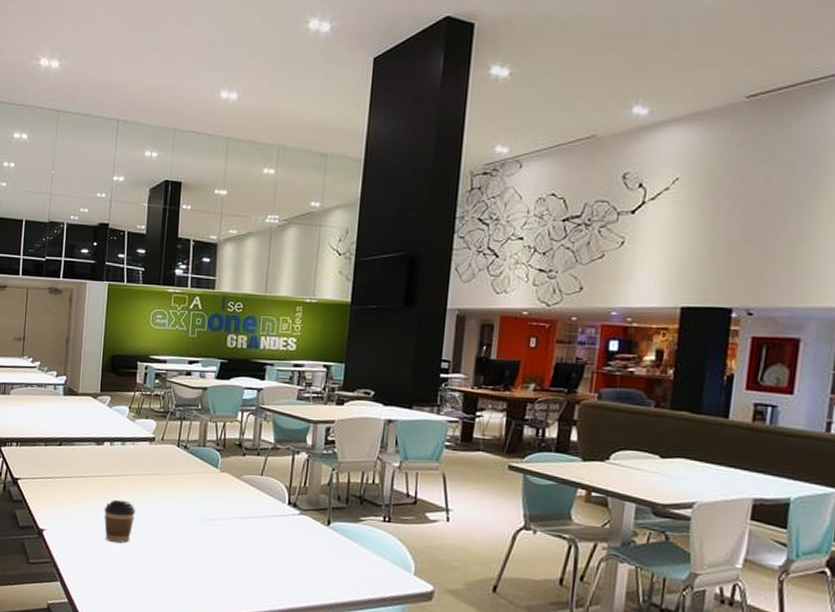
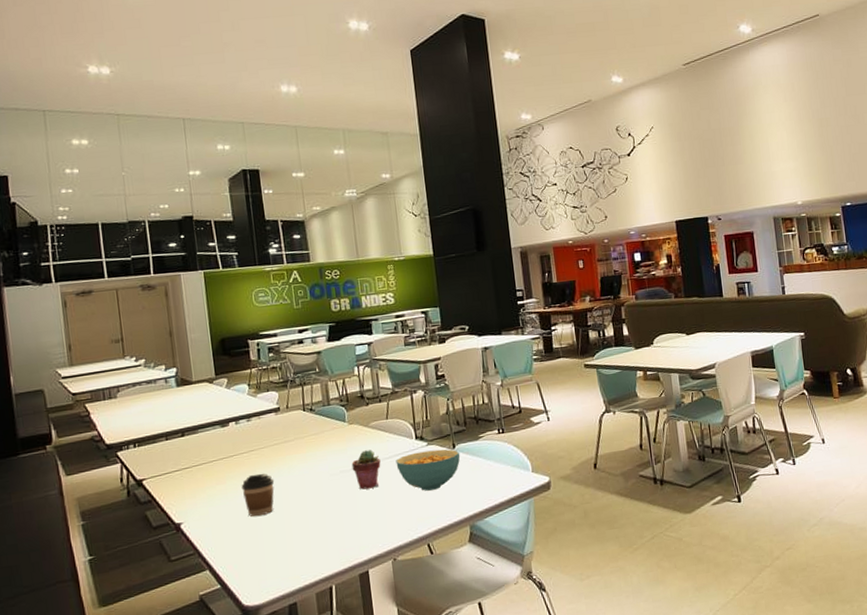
potted succulent: none [215,503,246,545] -> present [351,450,381,490]
cereal bowl: none [261,518,334,565] -> present [396,449,461,491]

